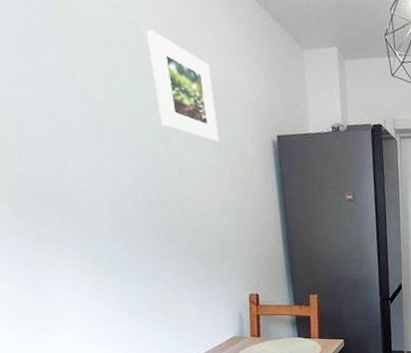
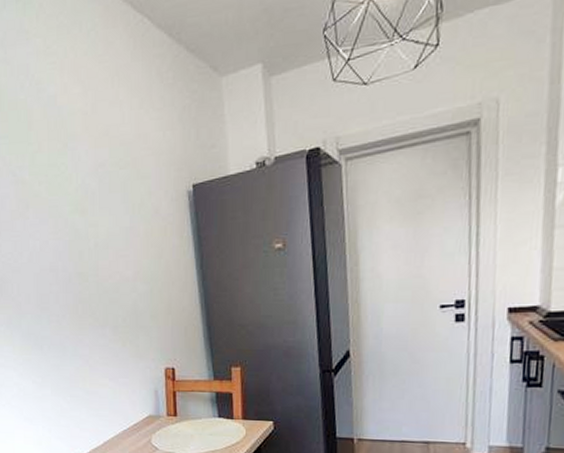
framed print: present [146,30,219,142] -> none [63,97,132,204]

